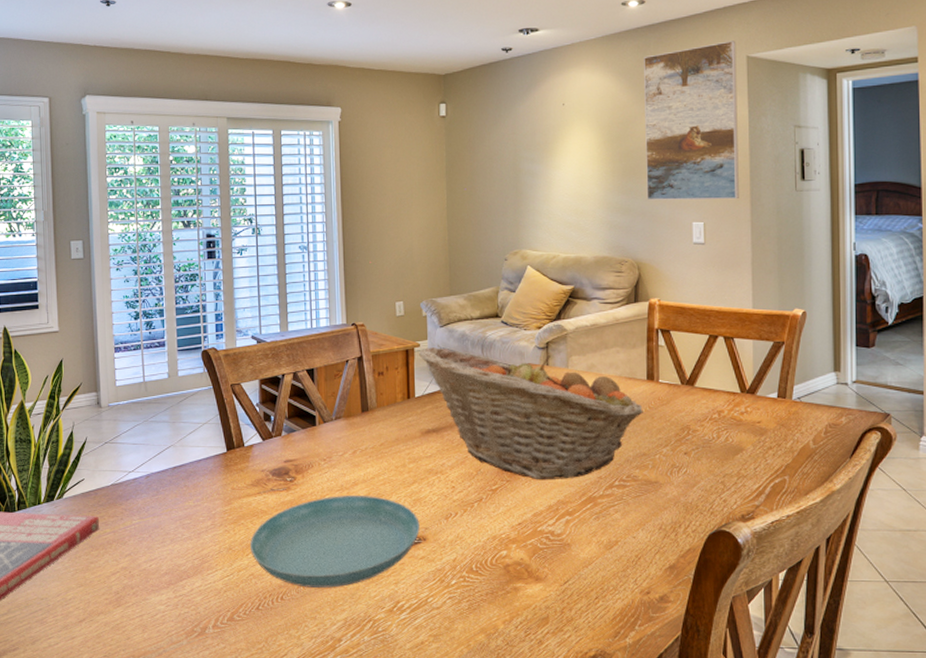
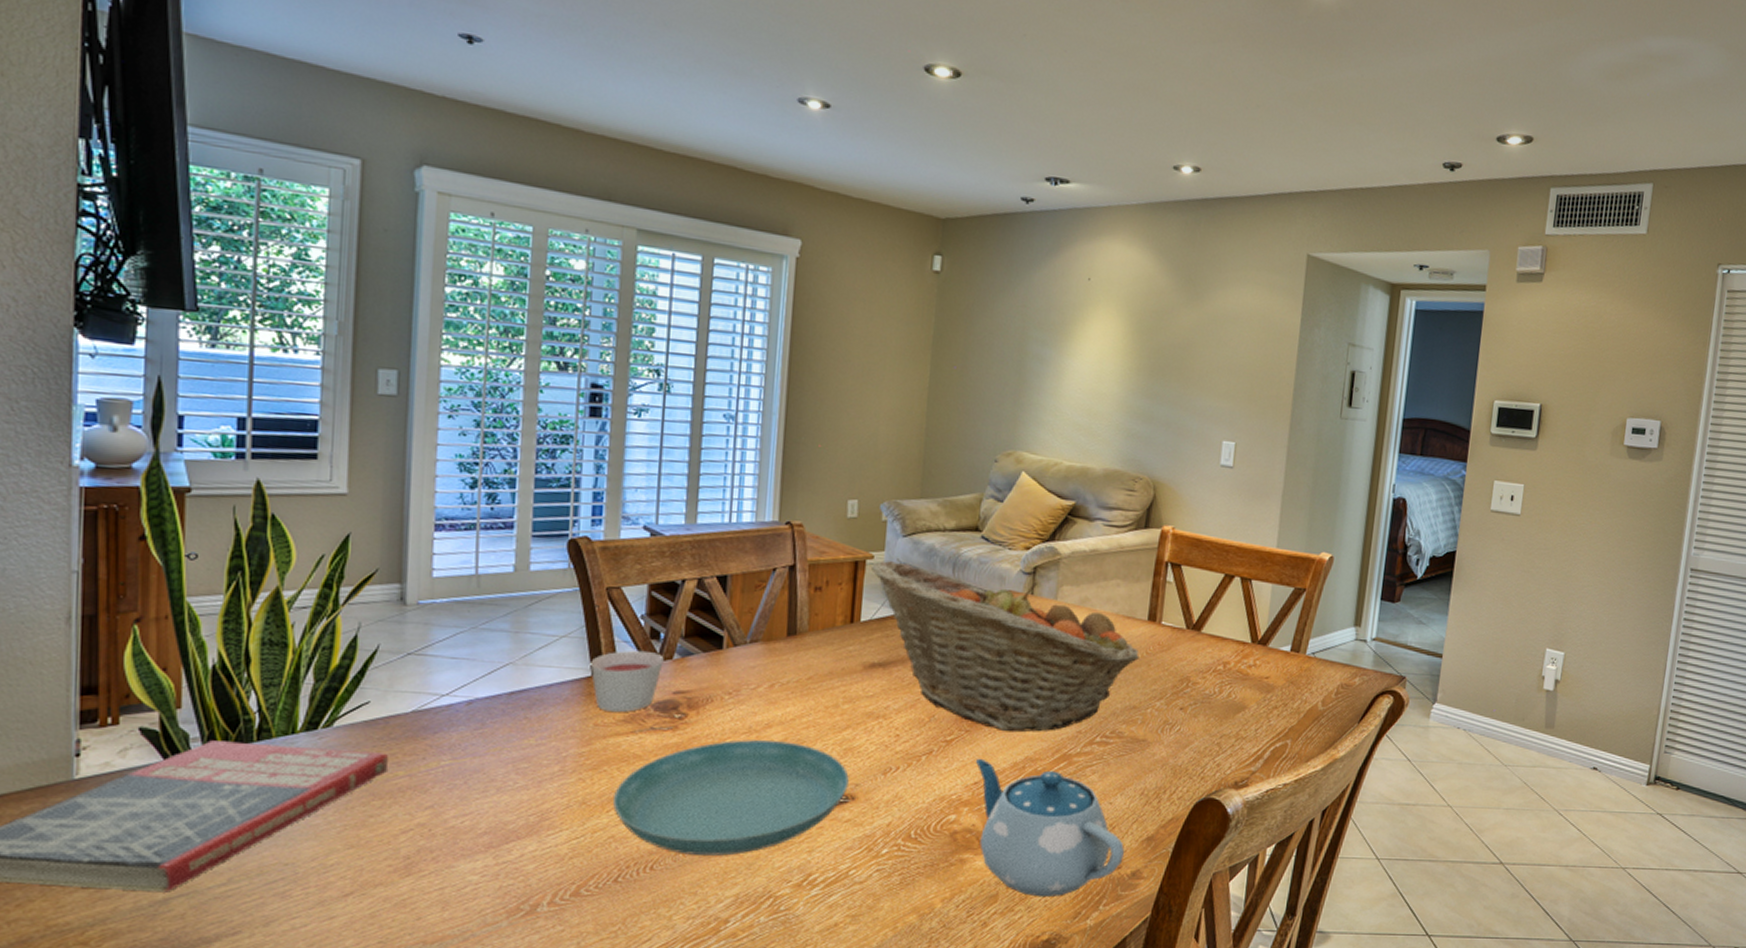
candle: none [225,430,275,479] -> present [590,650,664,713]
teapot: none [517,503,652,619] -> present [975,758,1125,898]
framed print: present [644,41,739,200] -> none [1174,233,1298,420]

